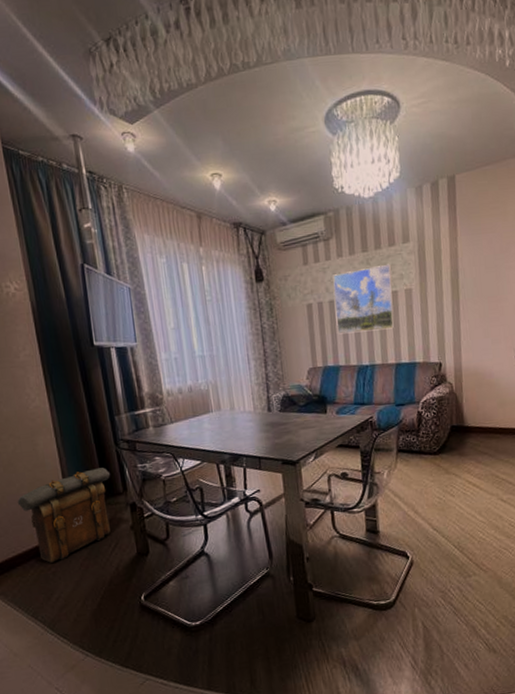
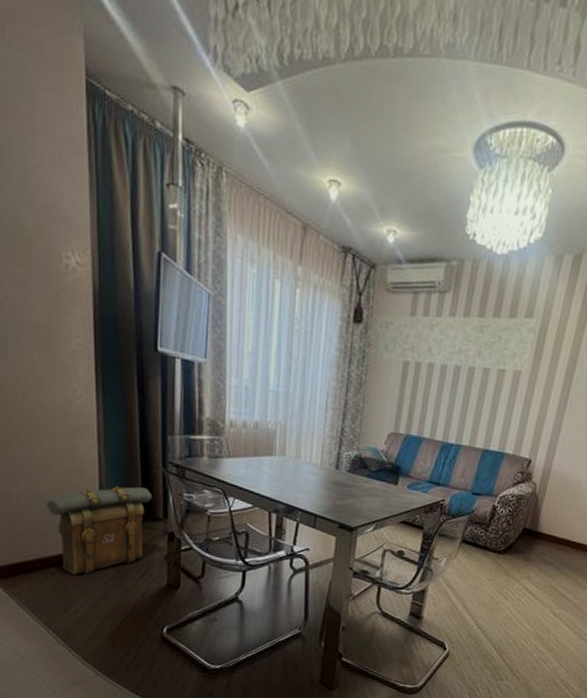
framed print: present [333,264,395,335] -> none [429,334,505,411]

